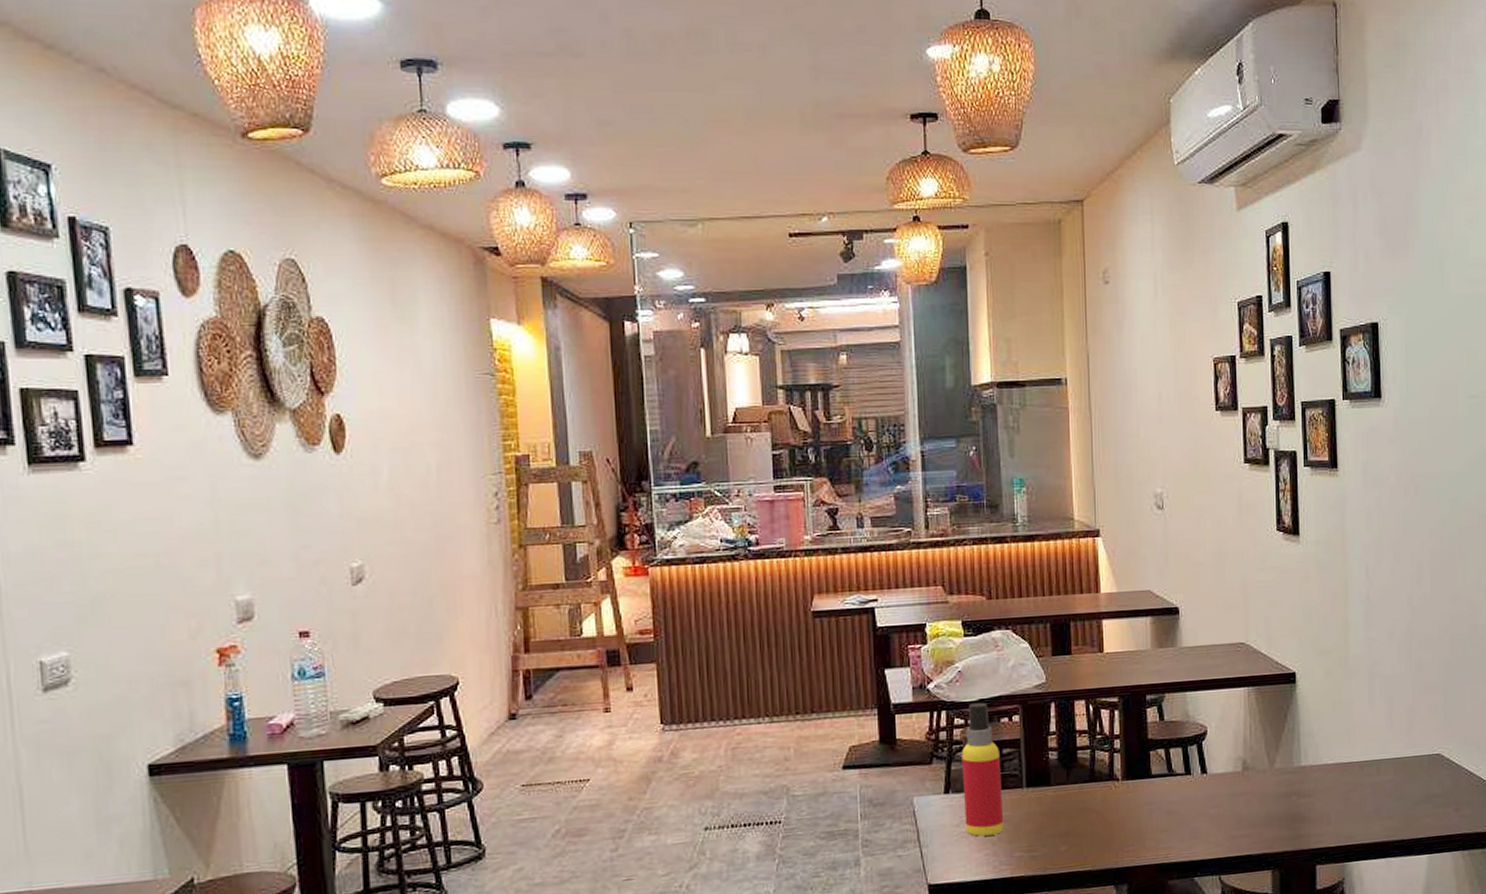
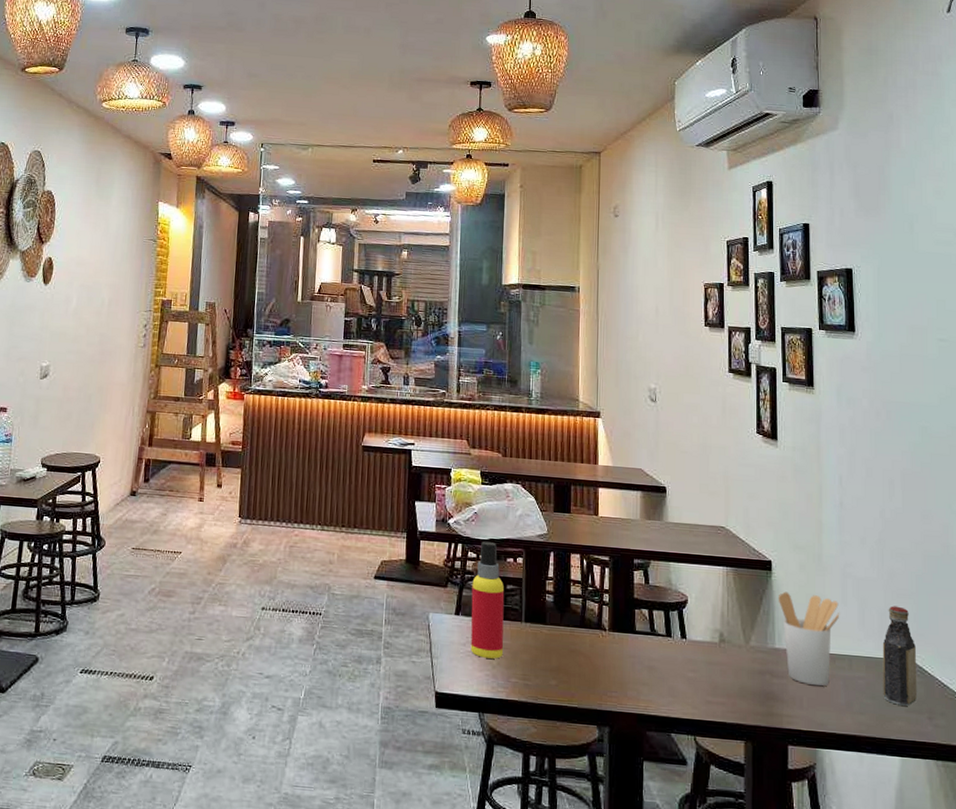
utensil holder: none [1303,702,1368,799] -> present [778,591,840,687]
bottle: none [1410,699,1444,802] -> present [882,606,917,706]

